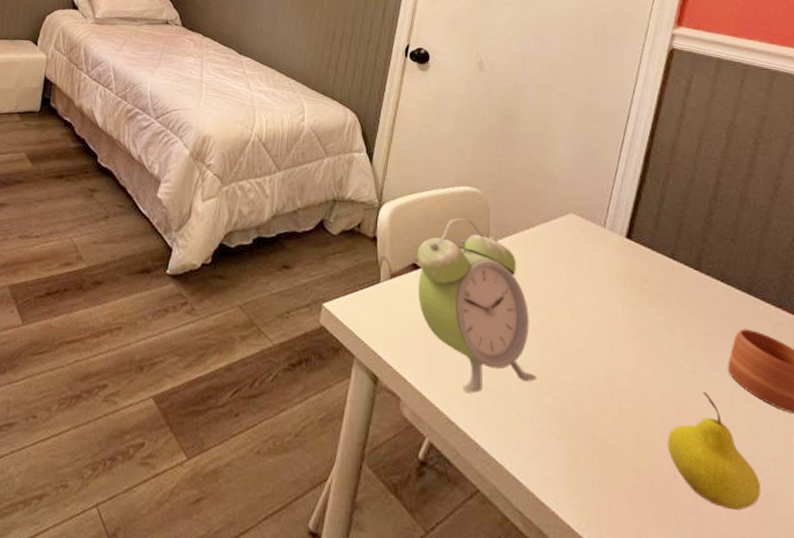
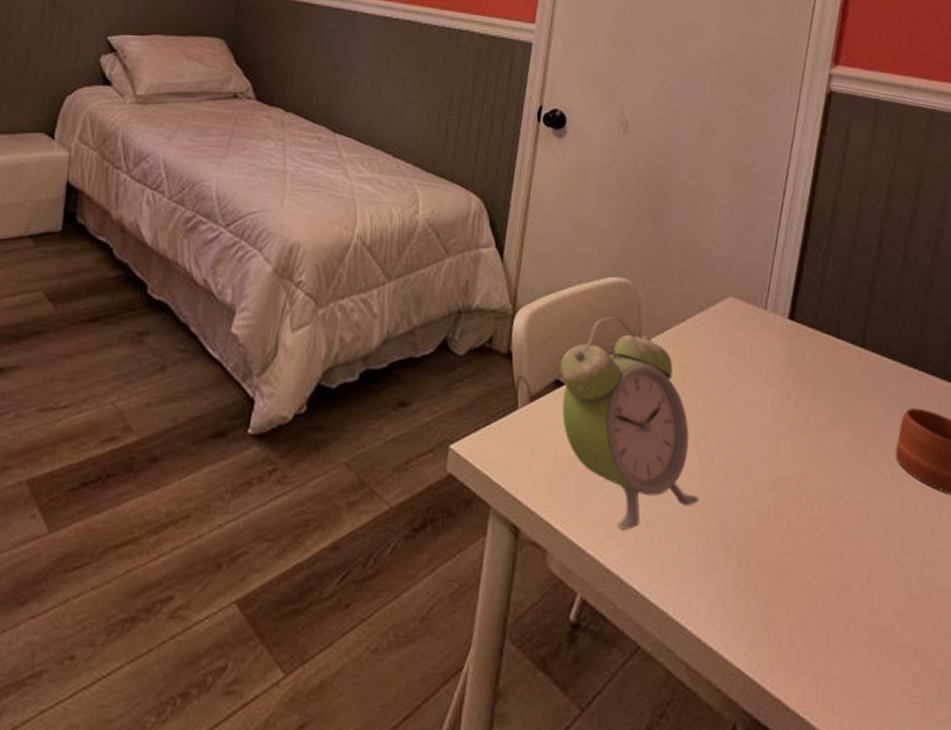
fruit: present [667,391,761,511] -> none [837,486,932,616]

